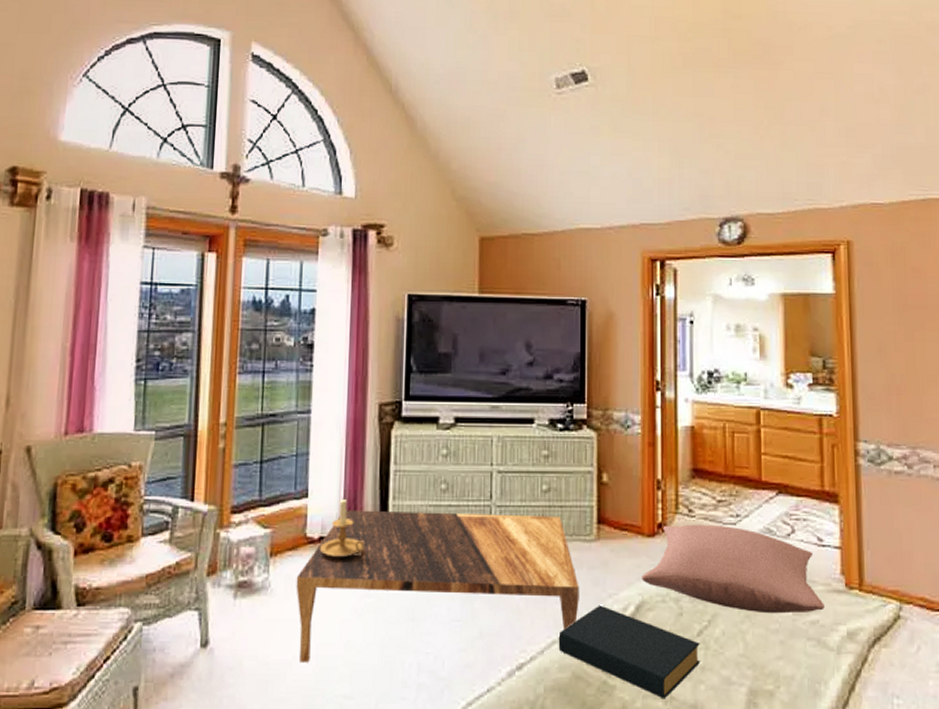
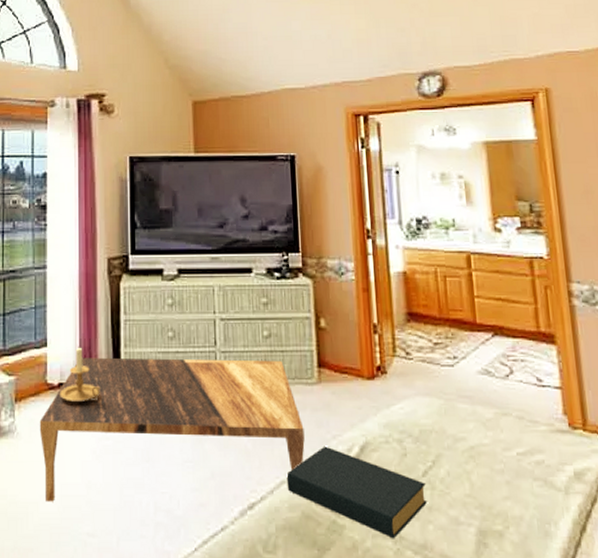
pillow: present [641,524,824,614] -> none [364,366,549,454]

